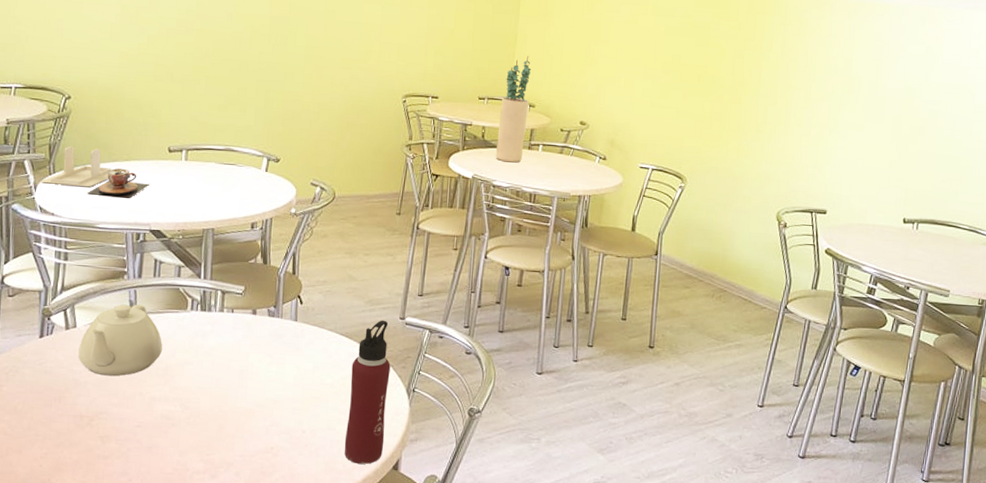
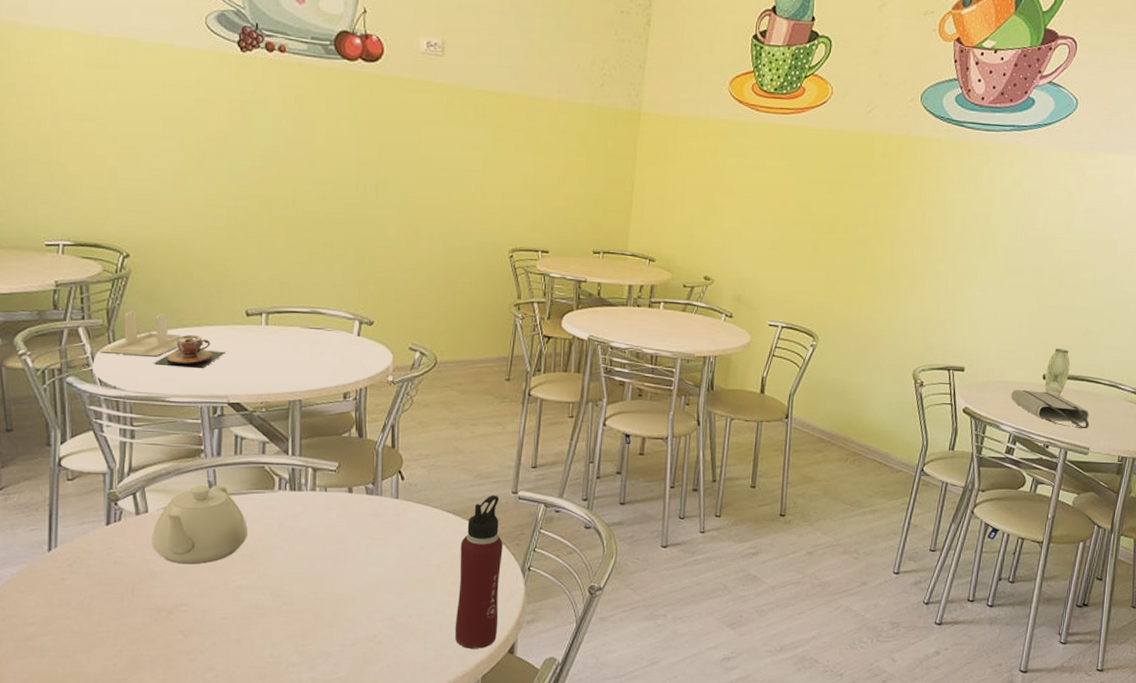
vase: present [495,56,532,163] -> none [612,206,651,322]
tote bag: none [872,232,950,272] -> present [1011,389,1090,430]
vase: none [905,194,930,240] -> present [1044,348,1071,397]

